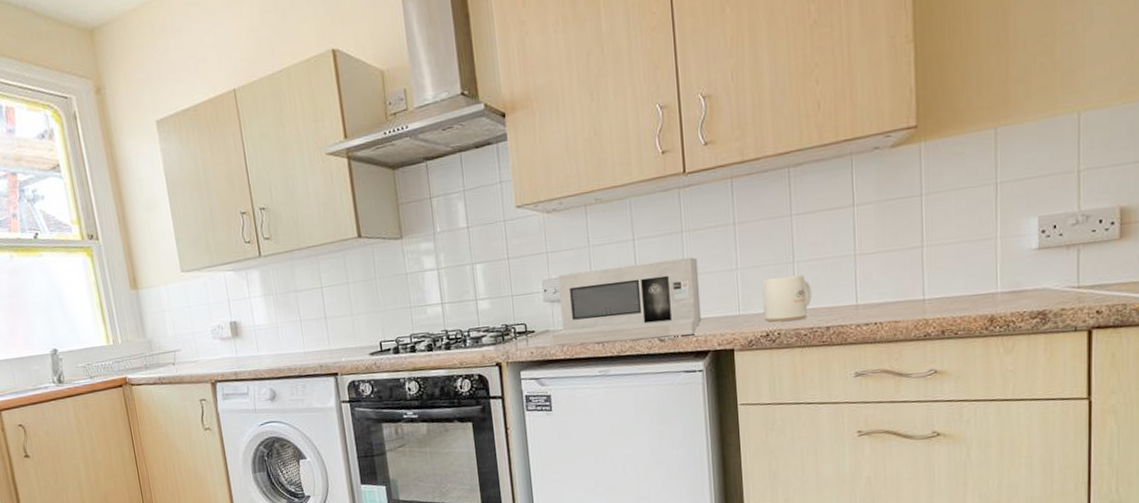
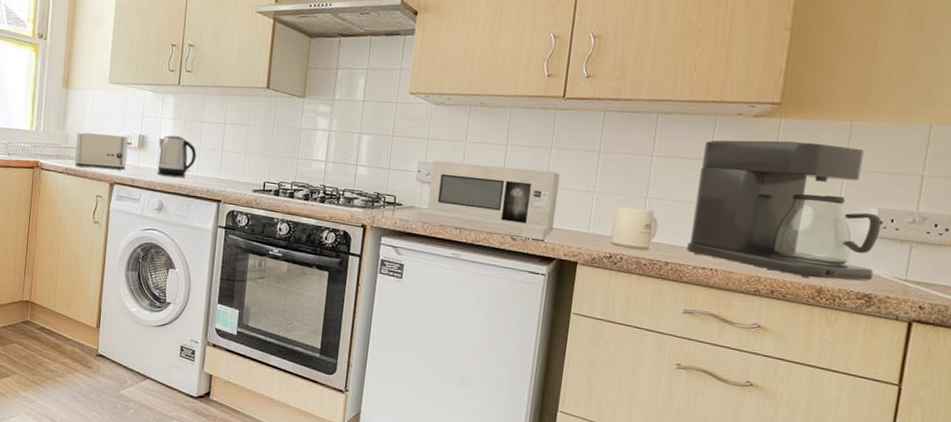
toaster: none [160,326,225,374] -> present [74,132,132,171]
kettle: none [253,313,300,362] -> present [157,135,197,178]
coffee maker: none [845,156,1044,311] -> present [687,140,882,281]

